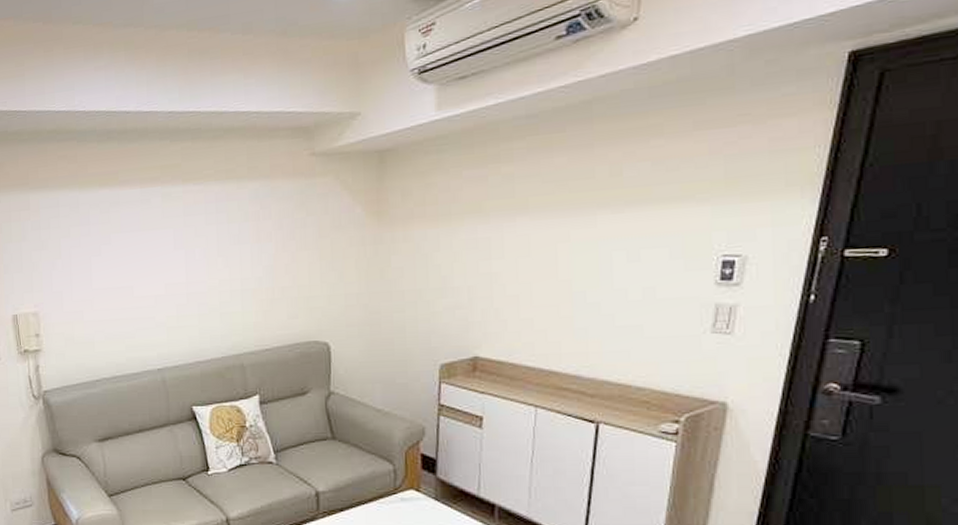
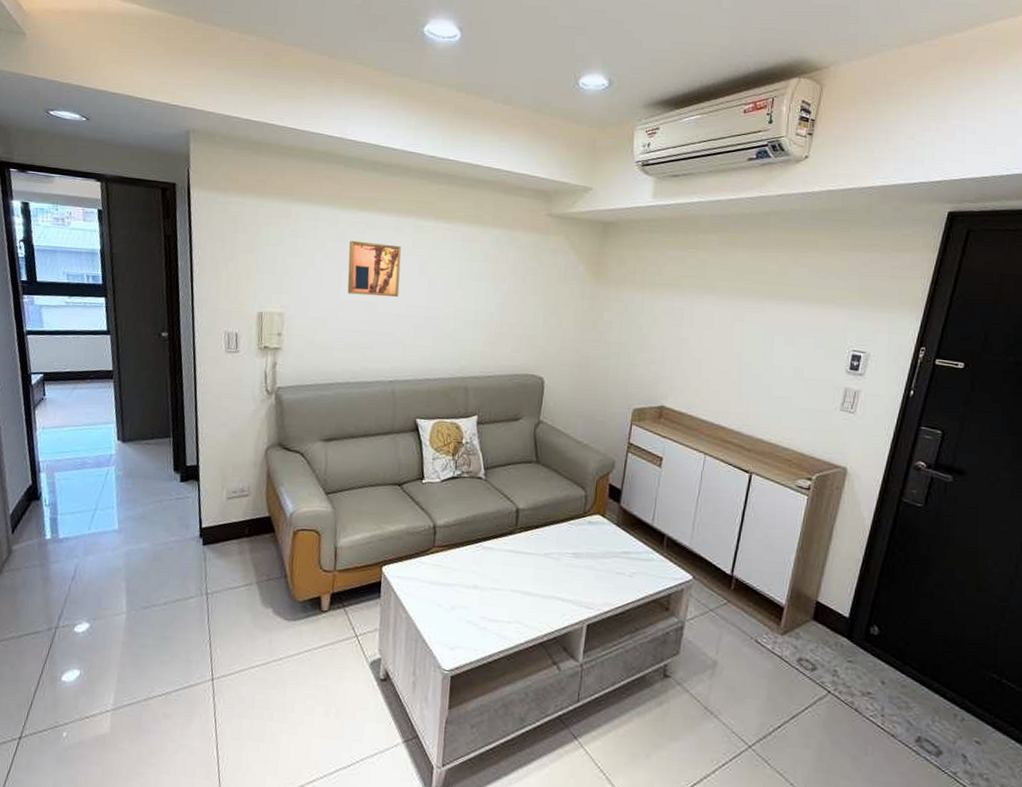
wall art: none [94,220,155,281] -> present [347,240,401,297]

